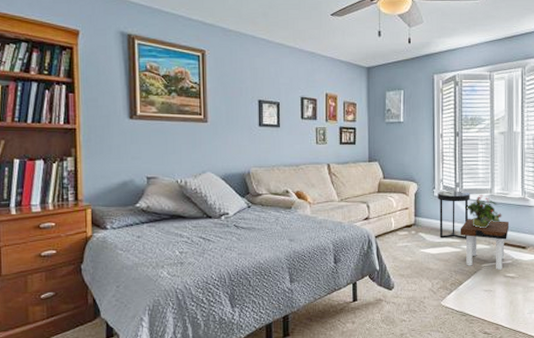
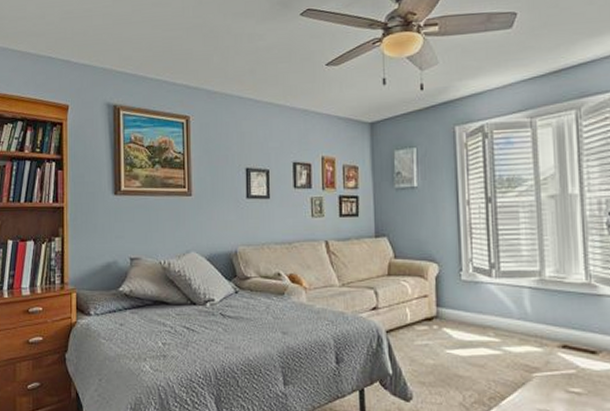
side table: present [437,191,470,239] -> none [466,273,511,338]
side table: present [460,219,510,270] -> none [498,311,570,382]
potted plant: present [465,194,502,228] -> none [505,278,559,323]

